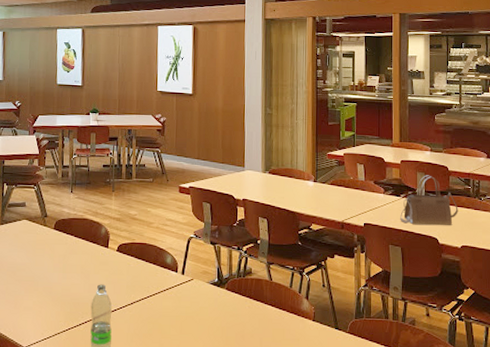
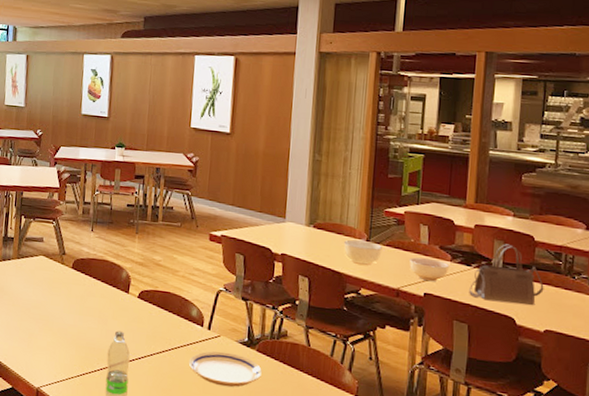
plate: none [166,293,231,326] -> present [188,351,262,387]
bowl: none [295,181,327,203] -> present [343,239,382,265]
bowl: none [350,193,383,213] -> present [409,257,450,282]

